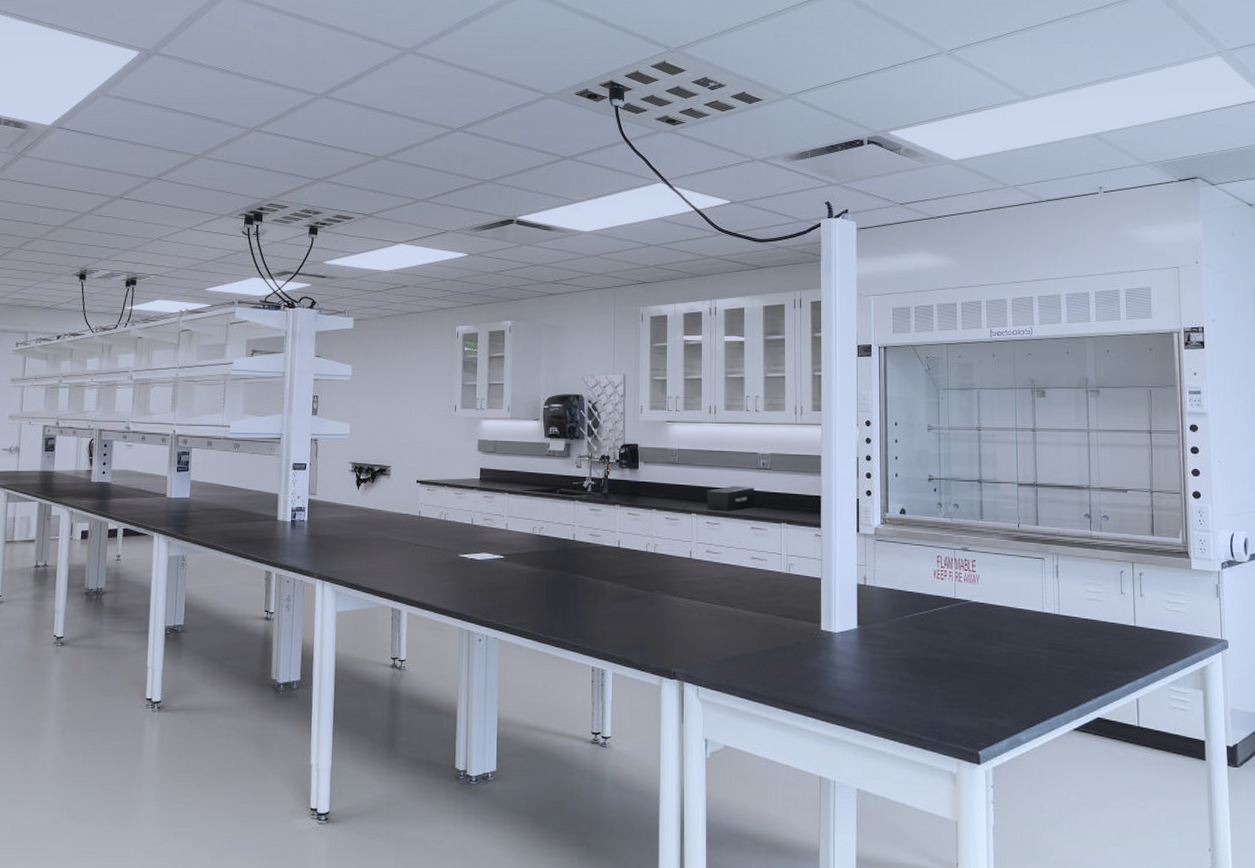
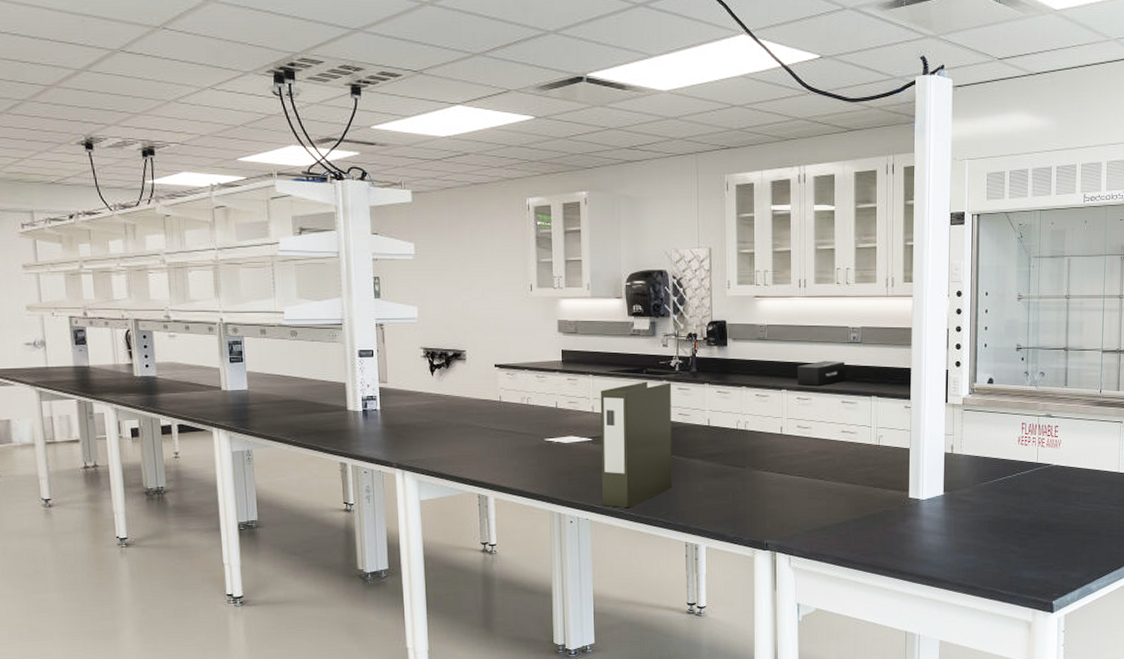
binder: none [510,501,584,629] -> present [600,381,672,508]

